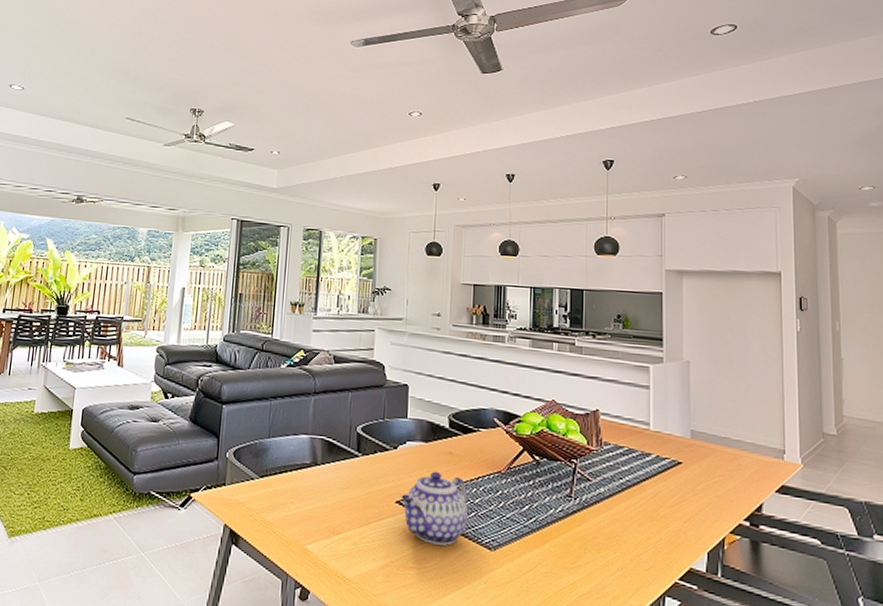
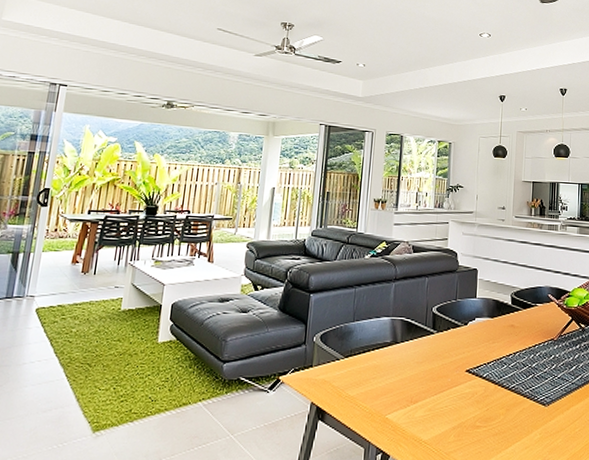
teapot: present [400,471,468,546] -> none [470,342,527,405]

